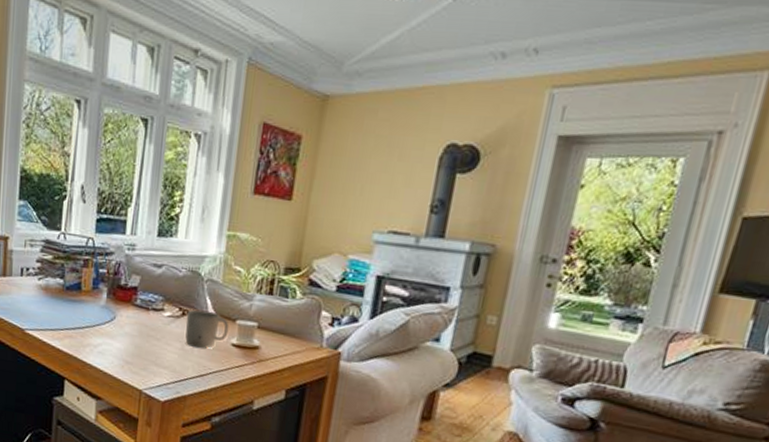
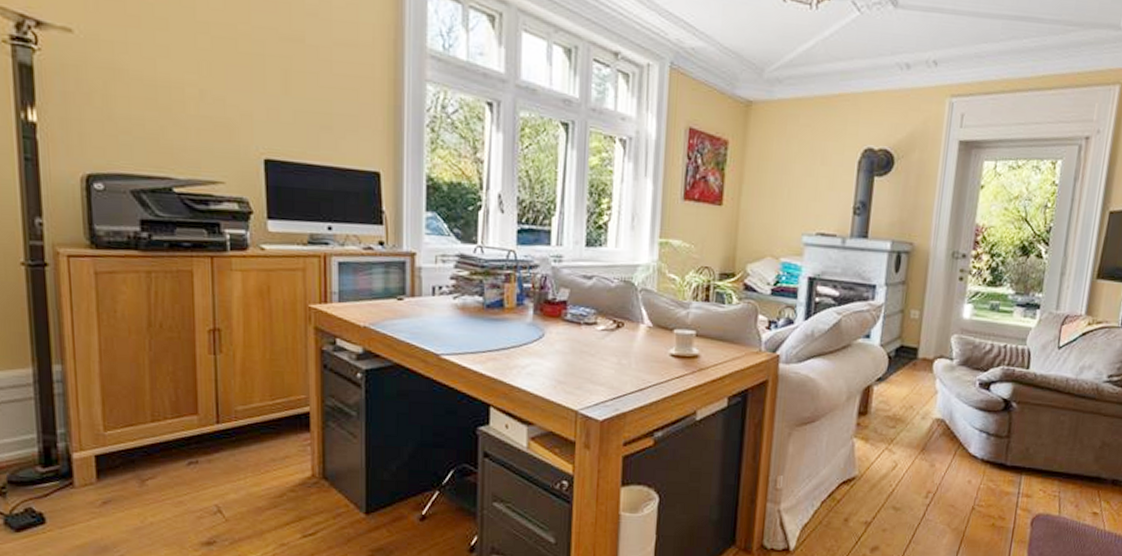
mug: present [185,309,229,349] -> none [621,321,667,361]

